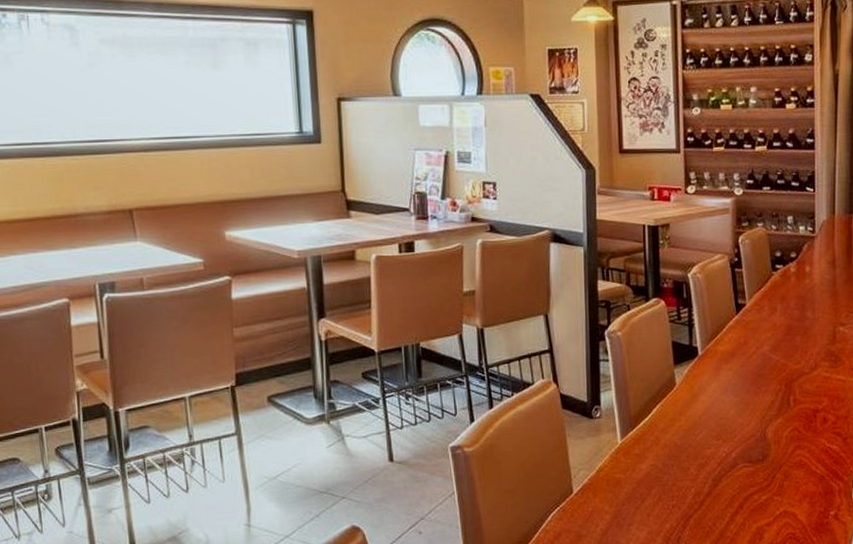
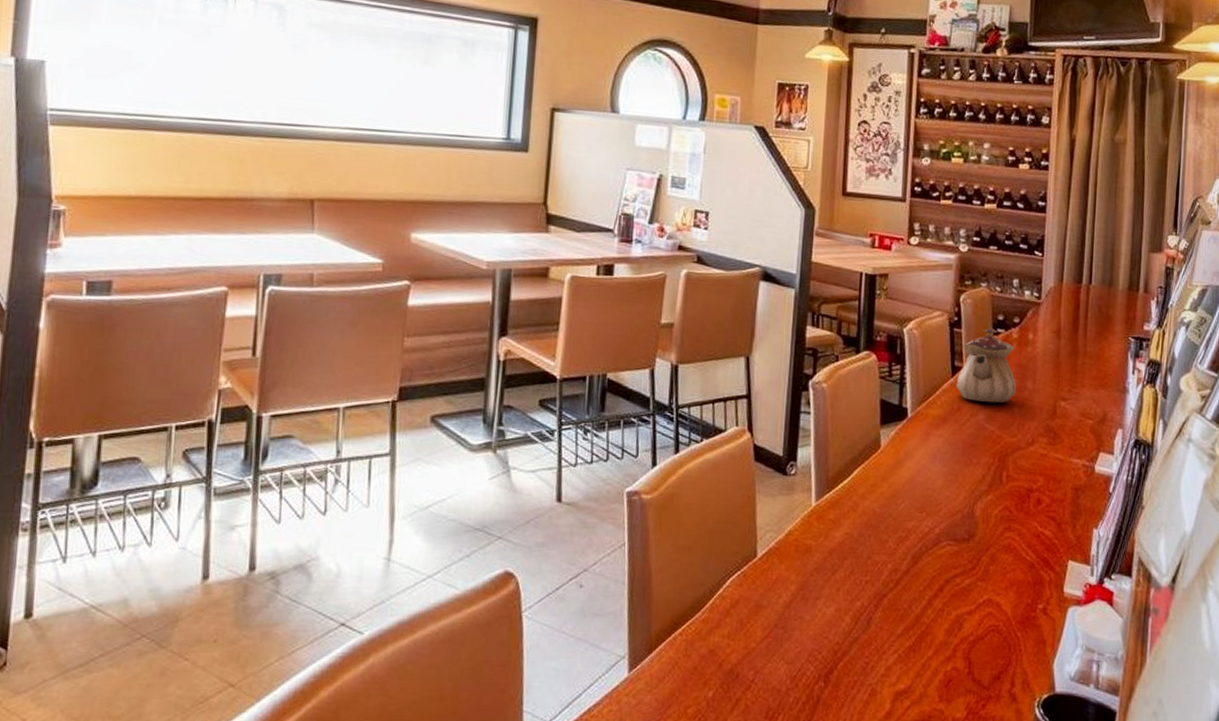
teapot: none [741,264,797,334] -> present [956,327,1016,403]

